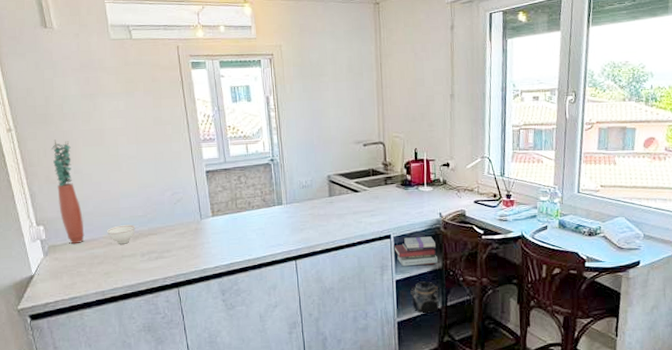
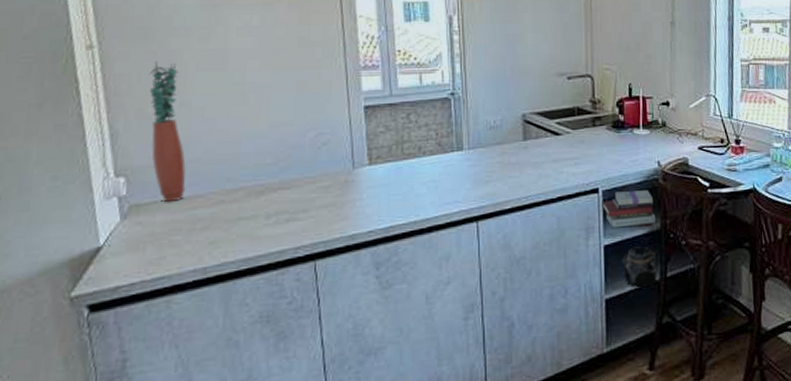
bowl: present [106,224,136,244] -> none [218,175,261,202]

